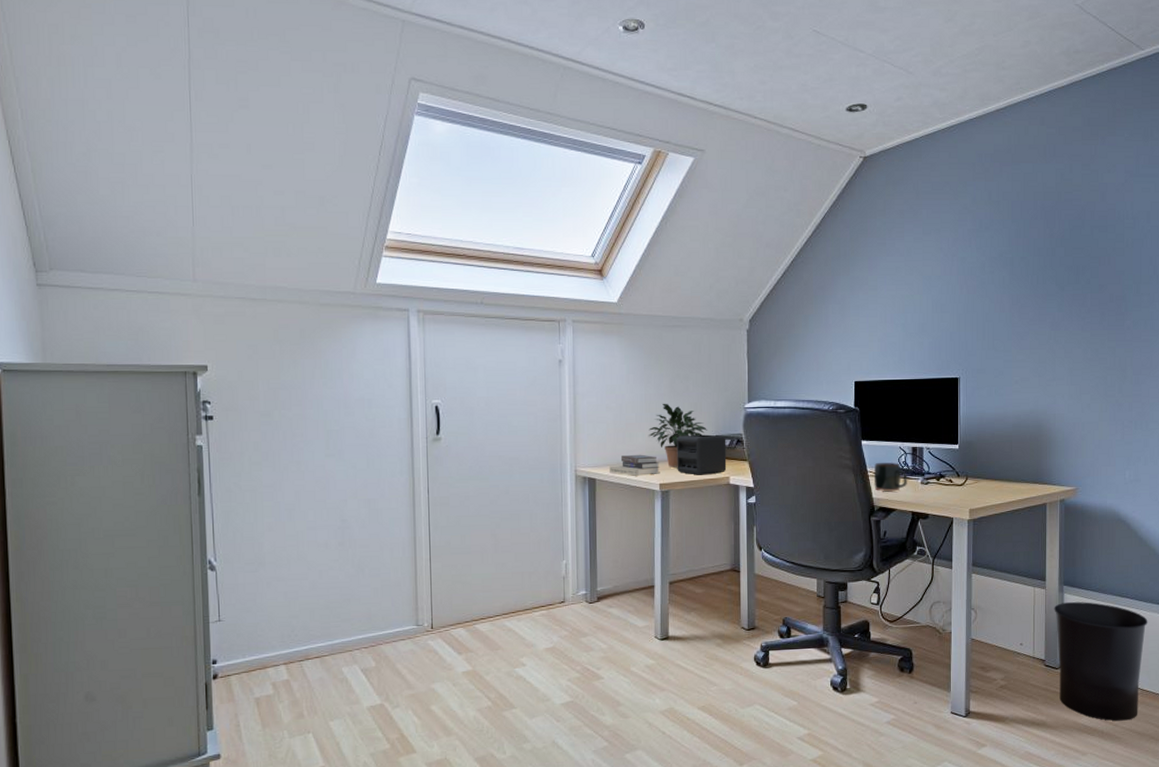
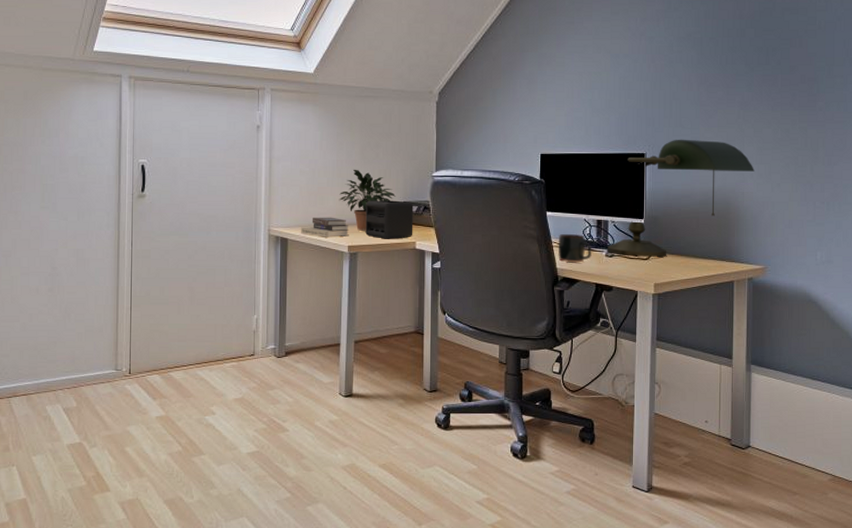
desk lamp: none [922,362,1065,483] -> present [606,139,754,257]
waste bin: present [1054,602,1148,721] -> none [741,382,840,507]

